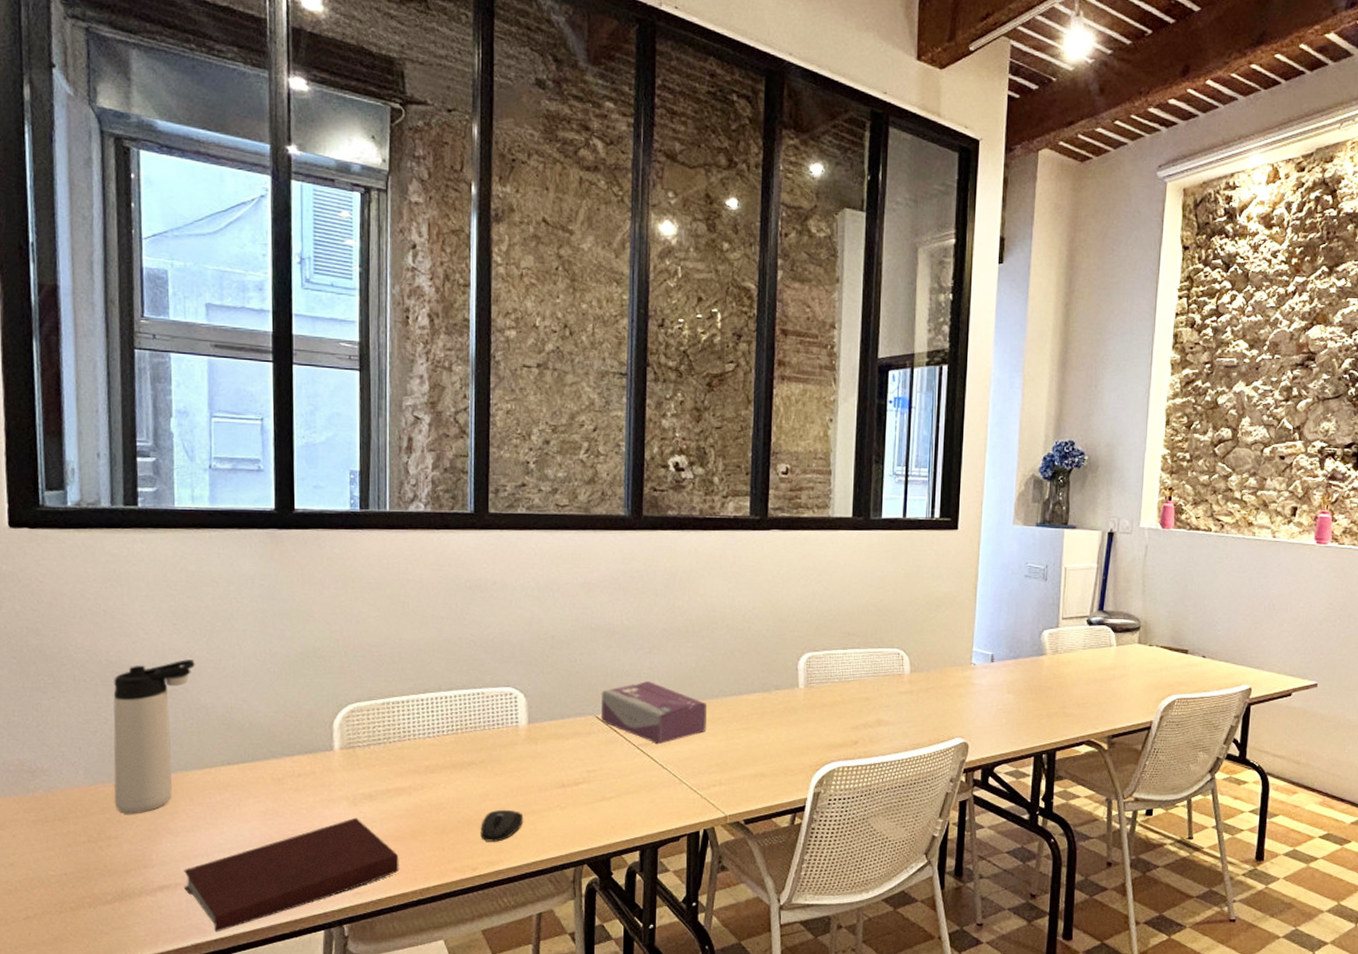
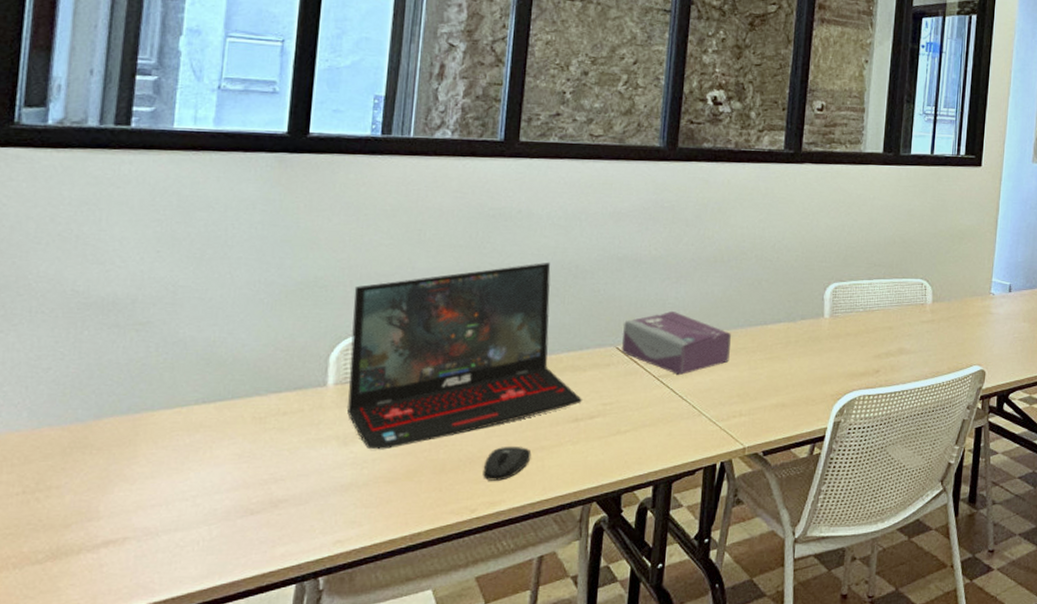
thermos bottle: present [113,659,195,814] -> none [62,289,177,460]
notebook: present [183,817,399,932] -> none [133,458,390,592]
laptop: none [349,632,567,811] -> present [347,262,582,450]

